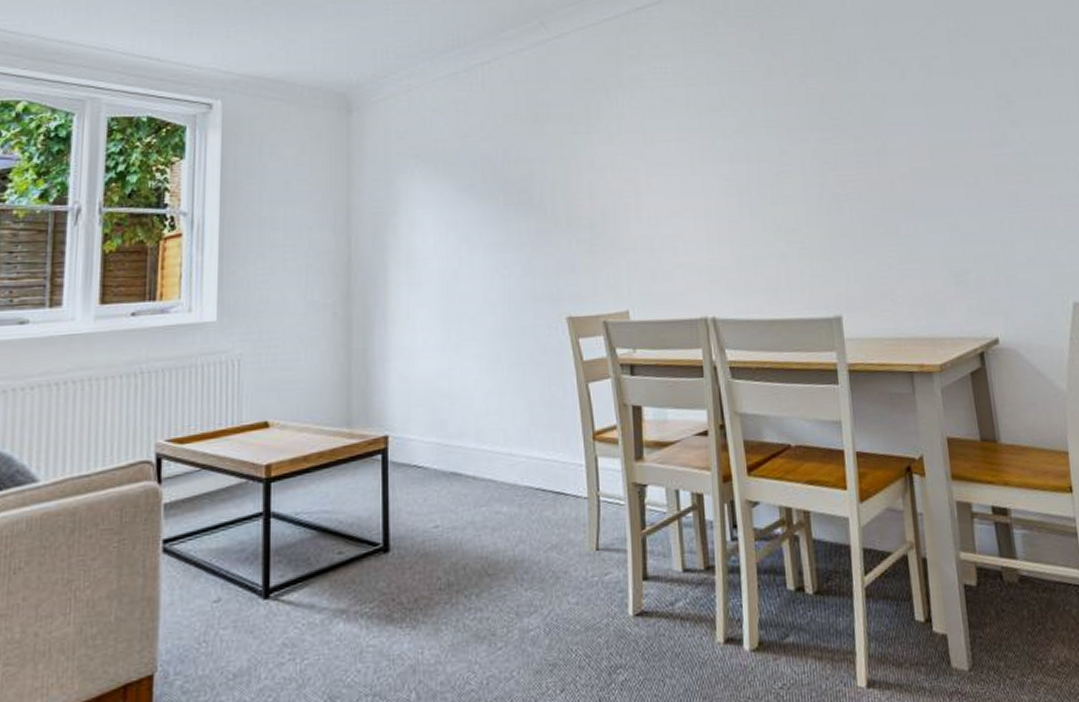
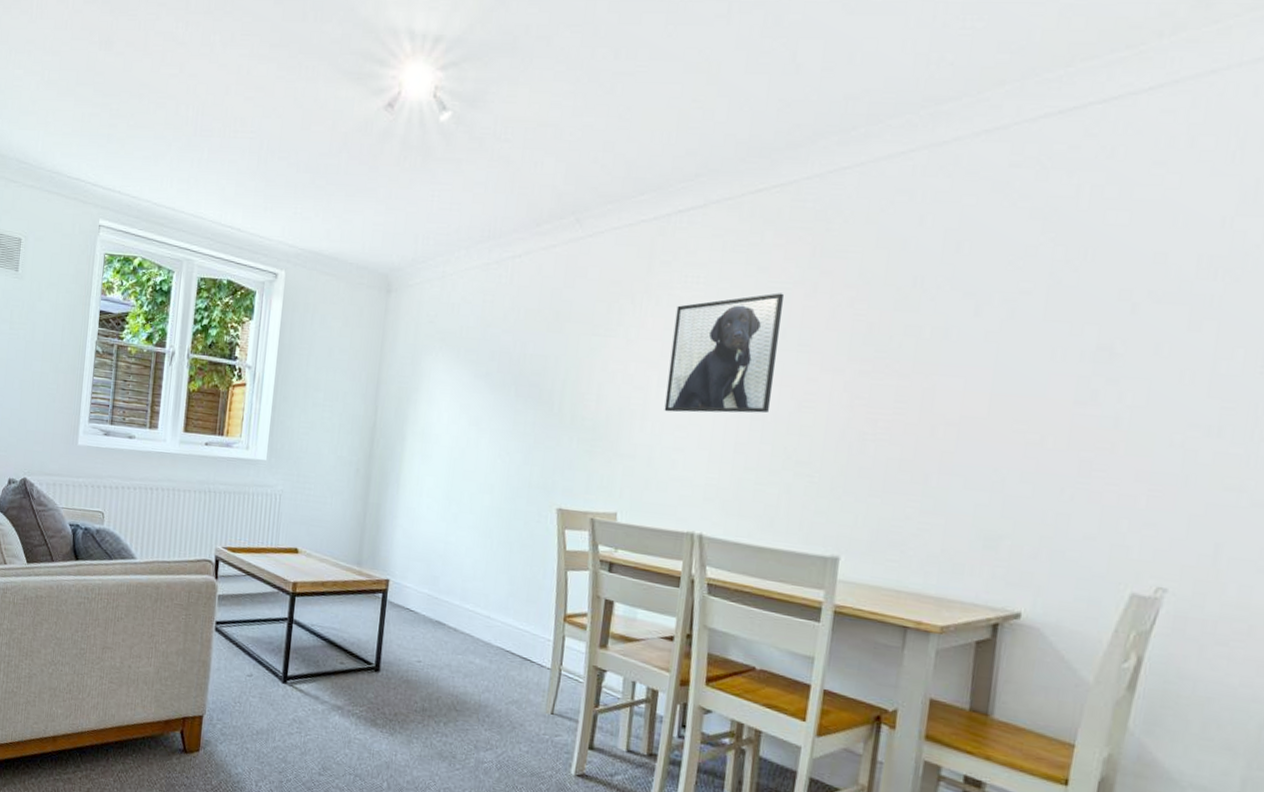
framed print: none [651,75,753,200] -> present [664,293,784,414]

